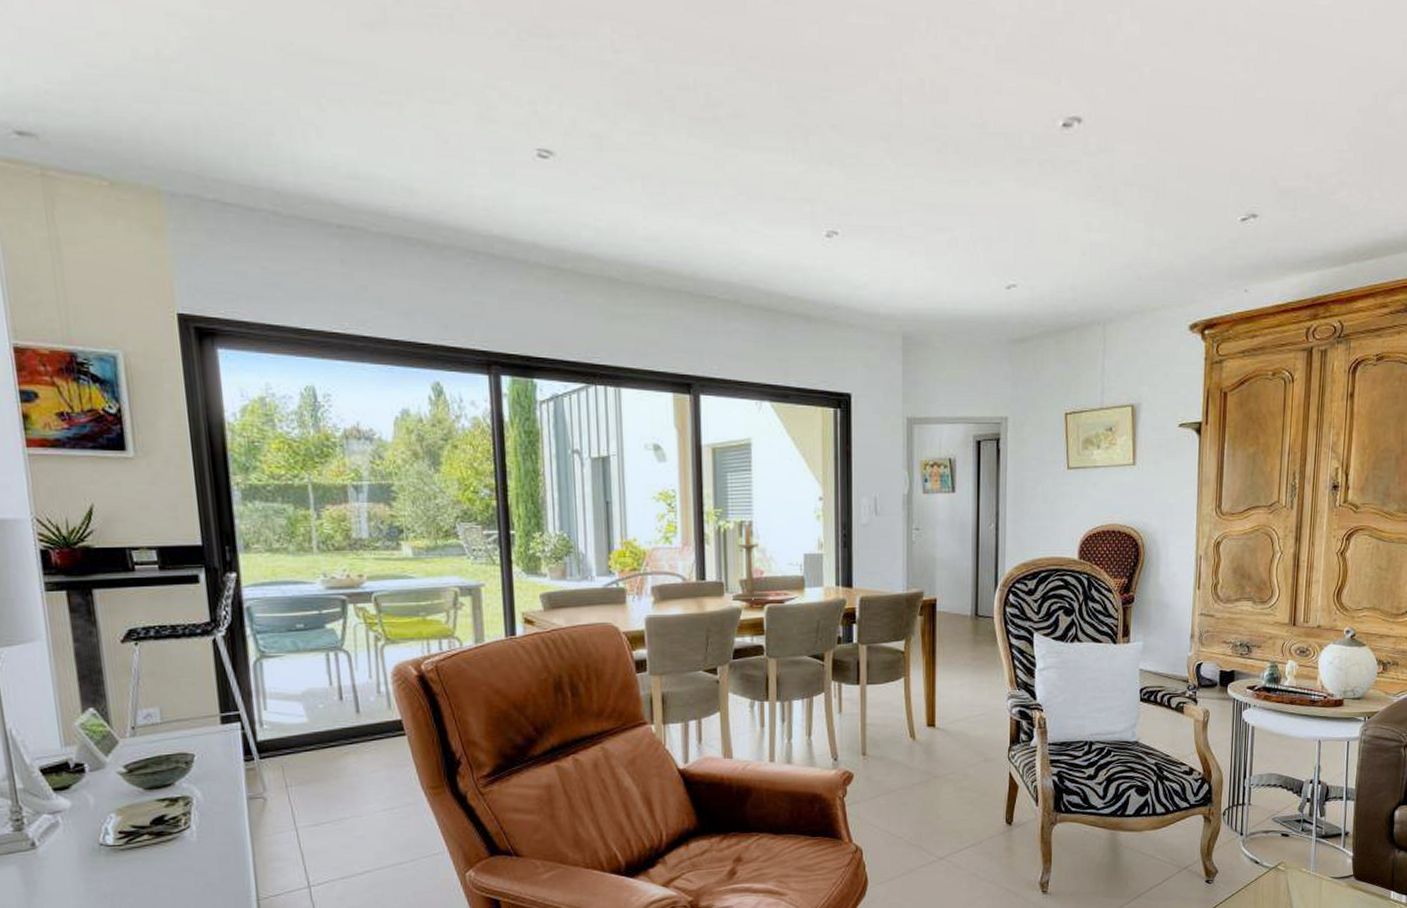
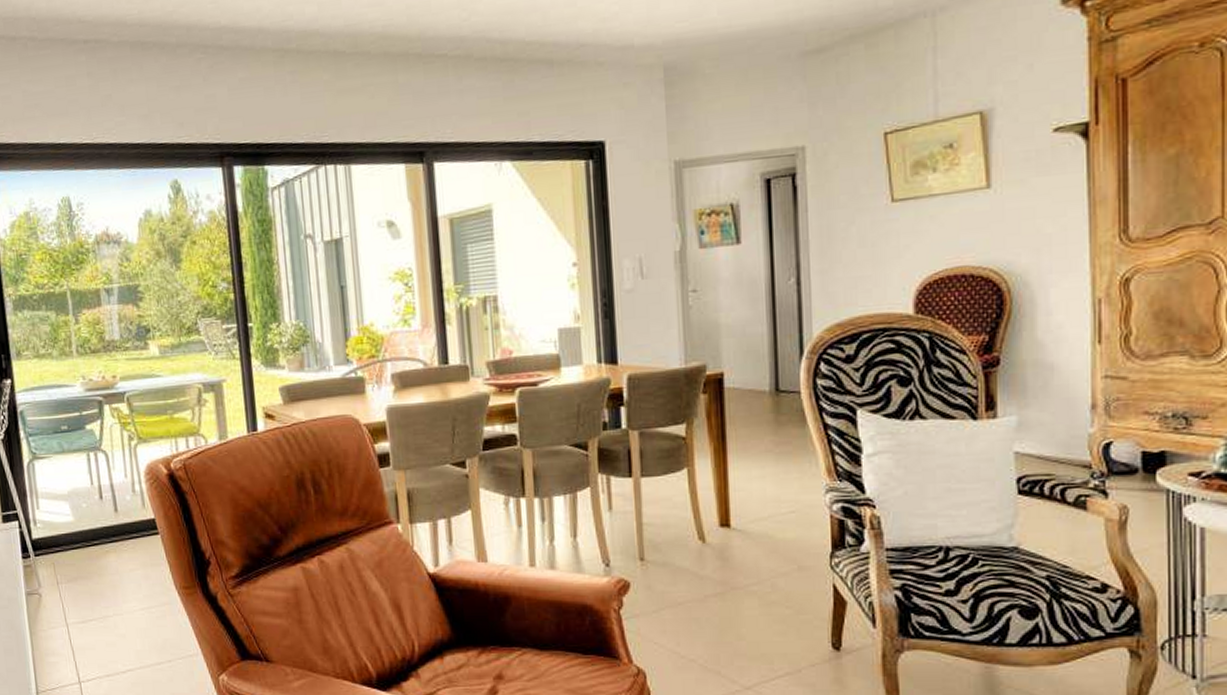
candlestick: present [731,515,770,600] -> none [477,289,522,385]

